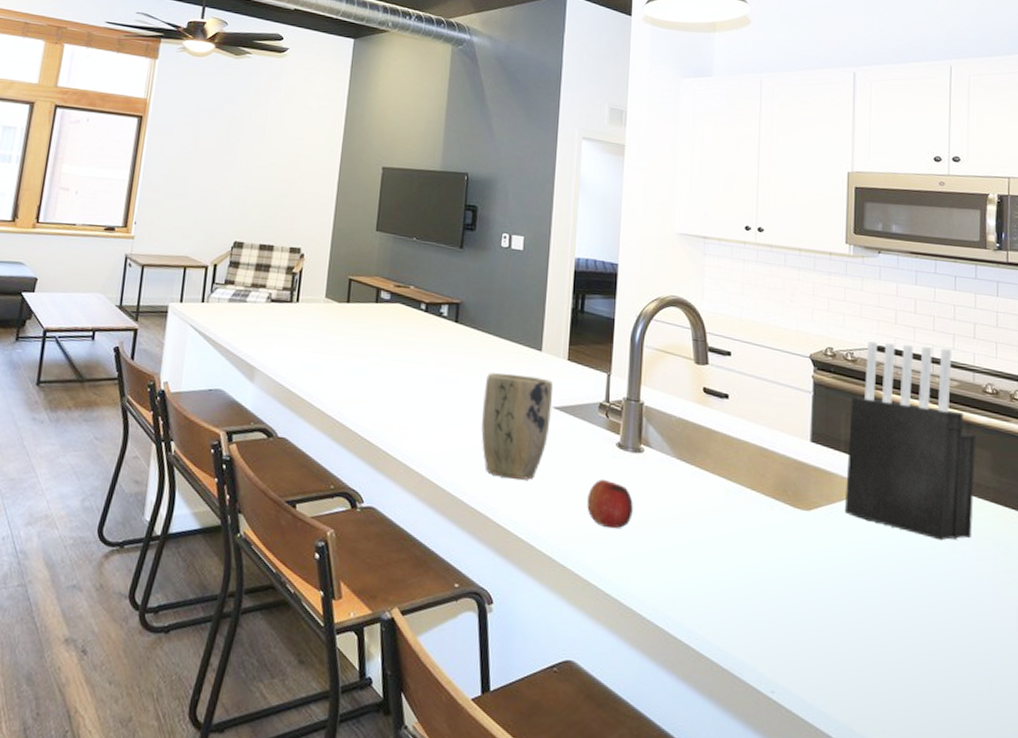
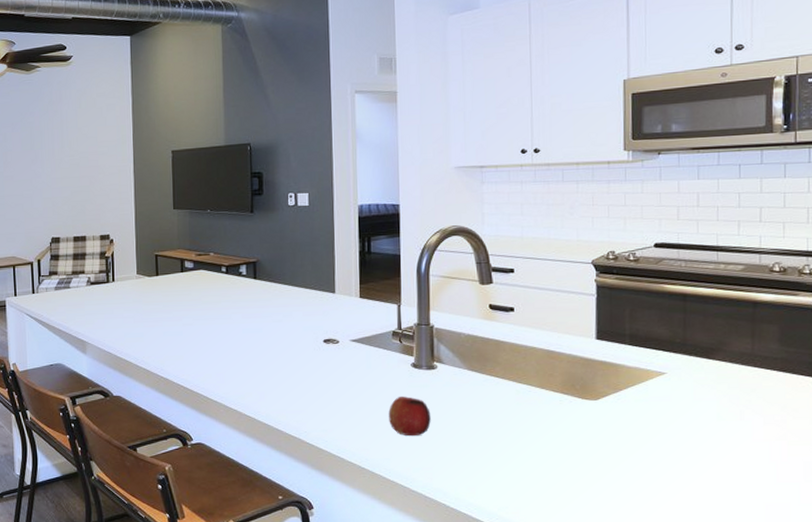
plant pot: present [481,372,553,480] -> none [286,316,349,406]
knife block: present [844,341,977,541] -> none [631,236,763,412]

